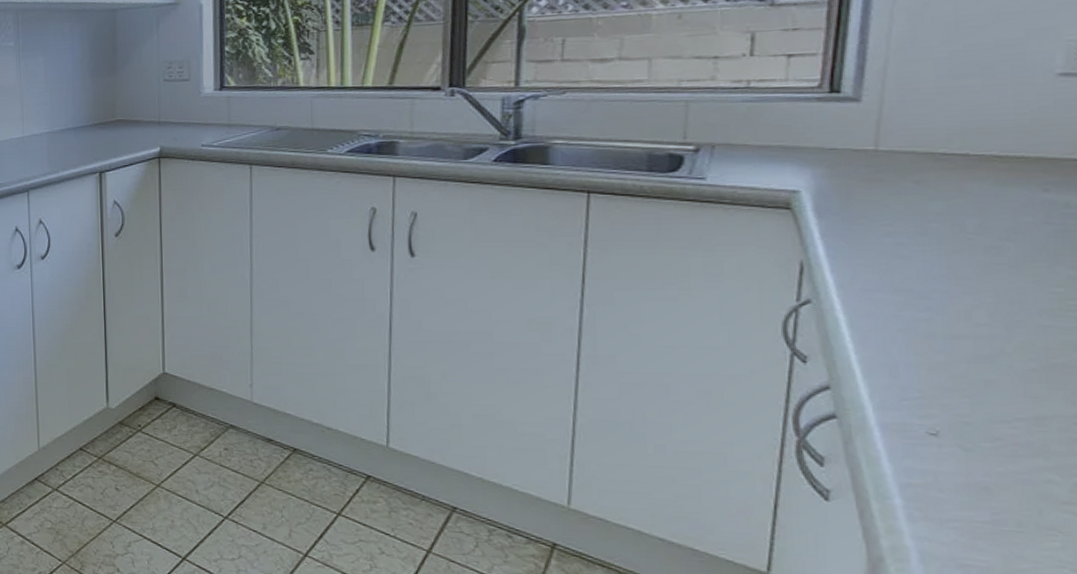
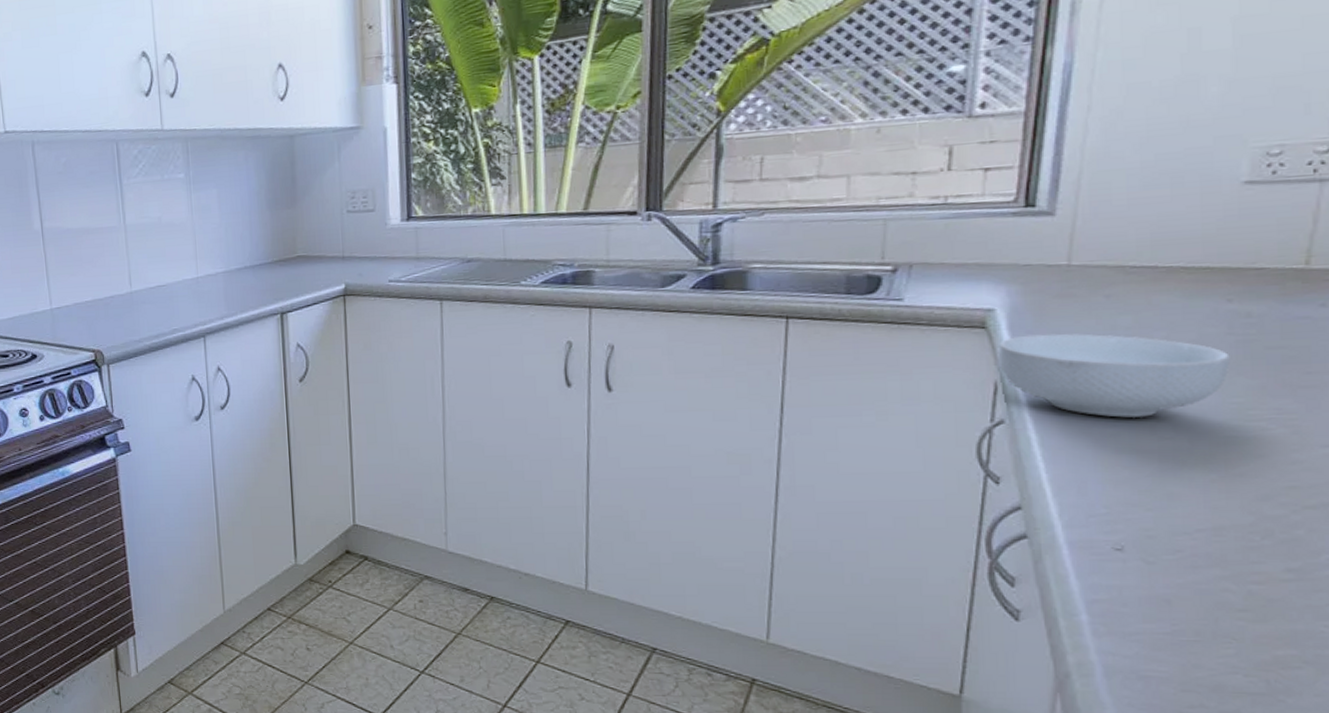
cereal bowl: none [803,217,1049,303] -> present [998,333,1230,418]

